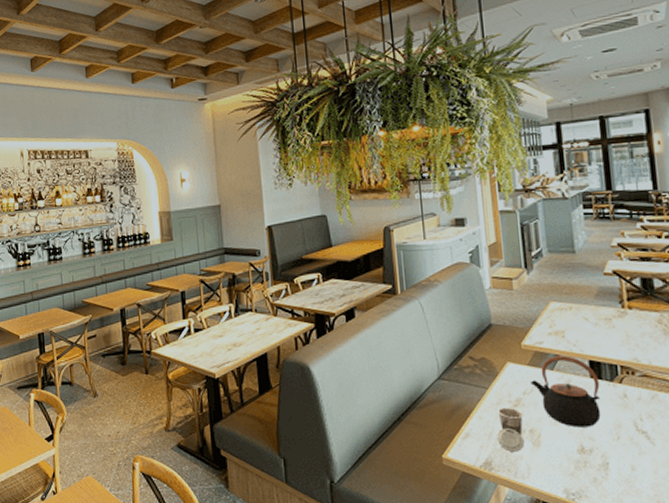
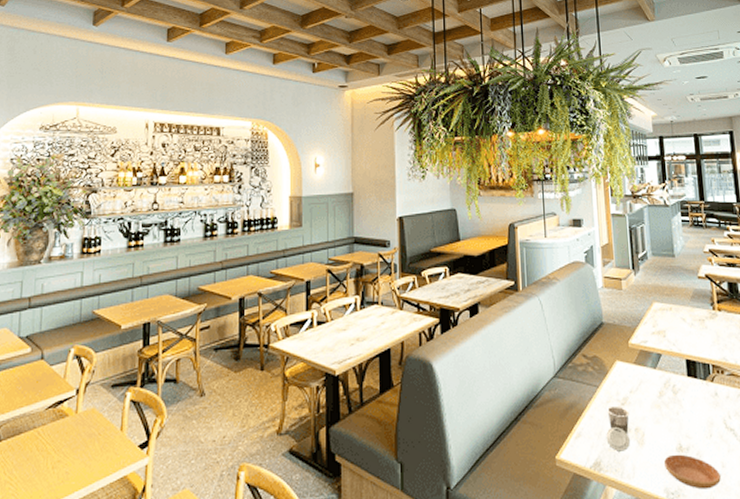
teapot: present [529,355,601,428] -> none [635,354,696,426]
saucer: none [563,456,630,491] -> present [664,454,721,490]

